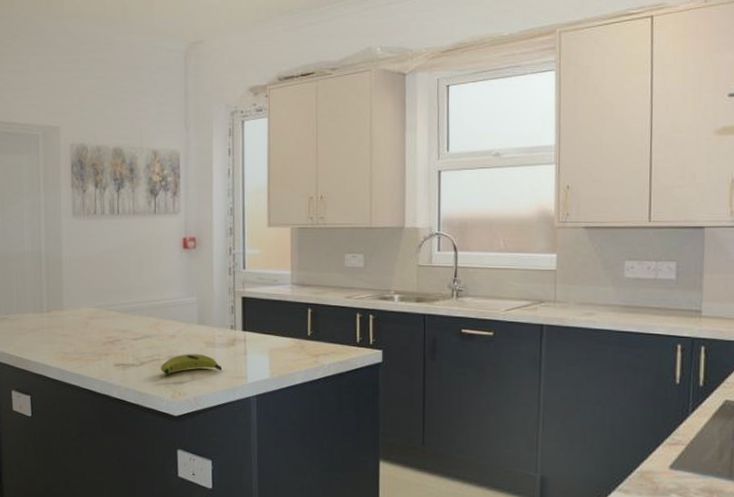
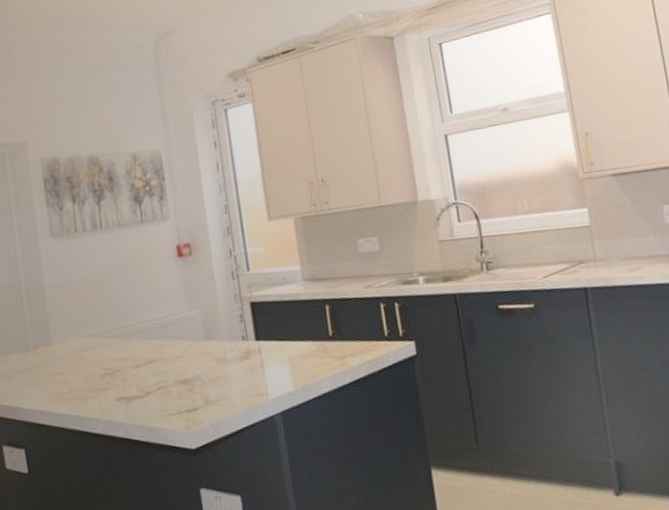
banana: present [160,353,223,375] -> none [168,373,239,403]

